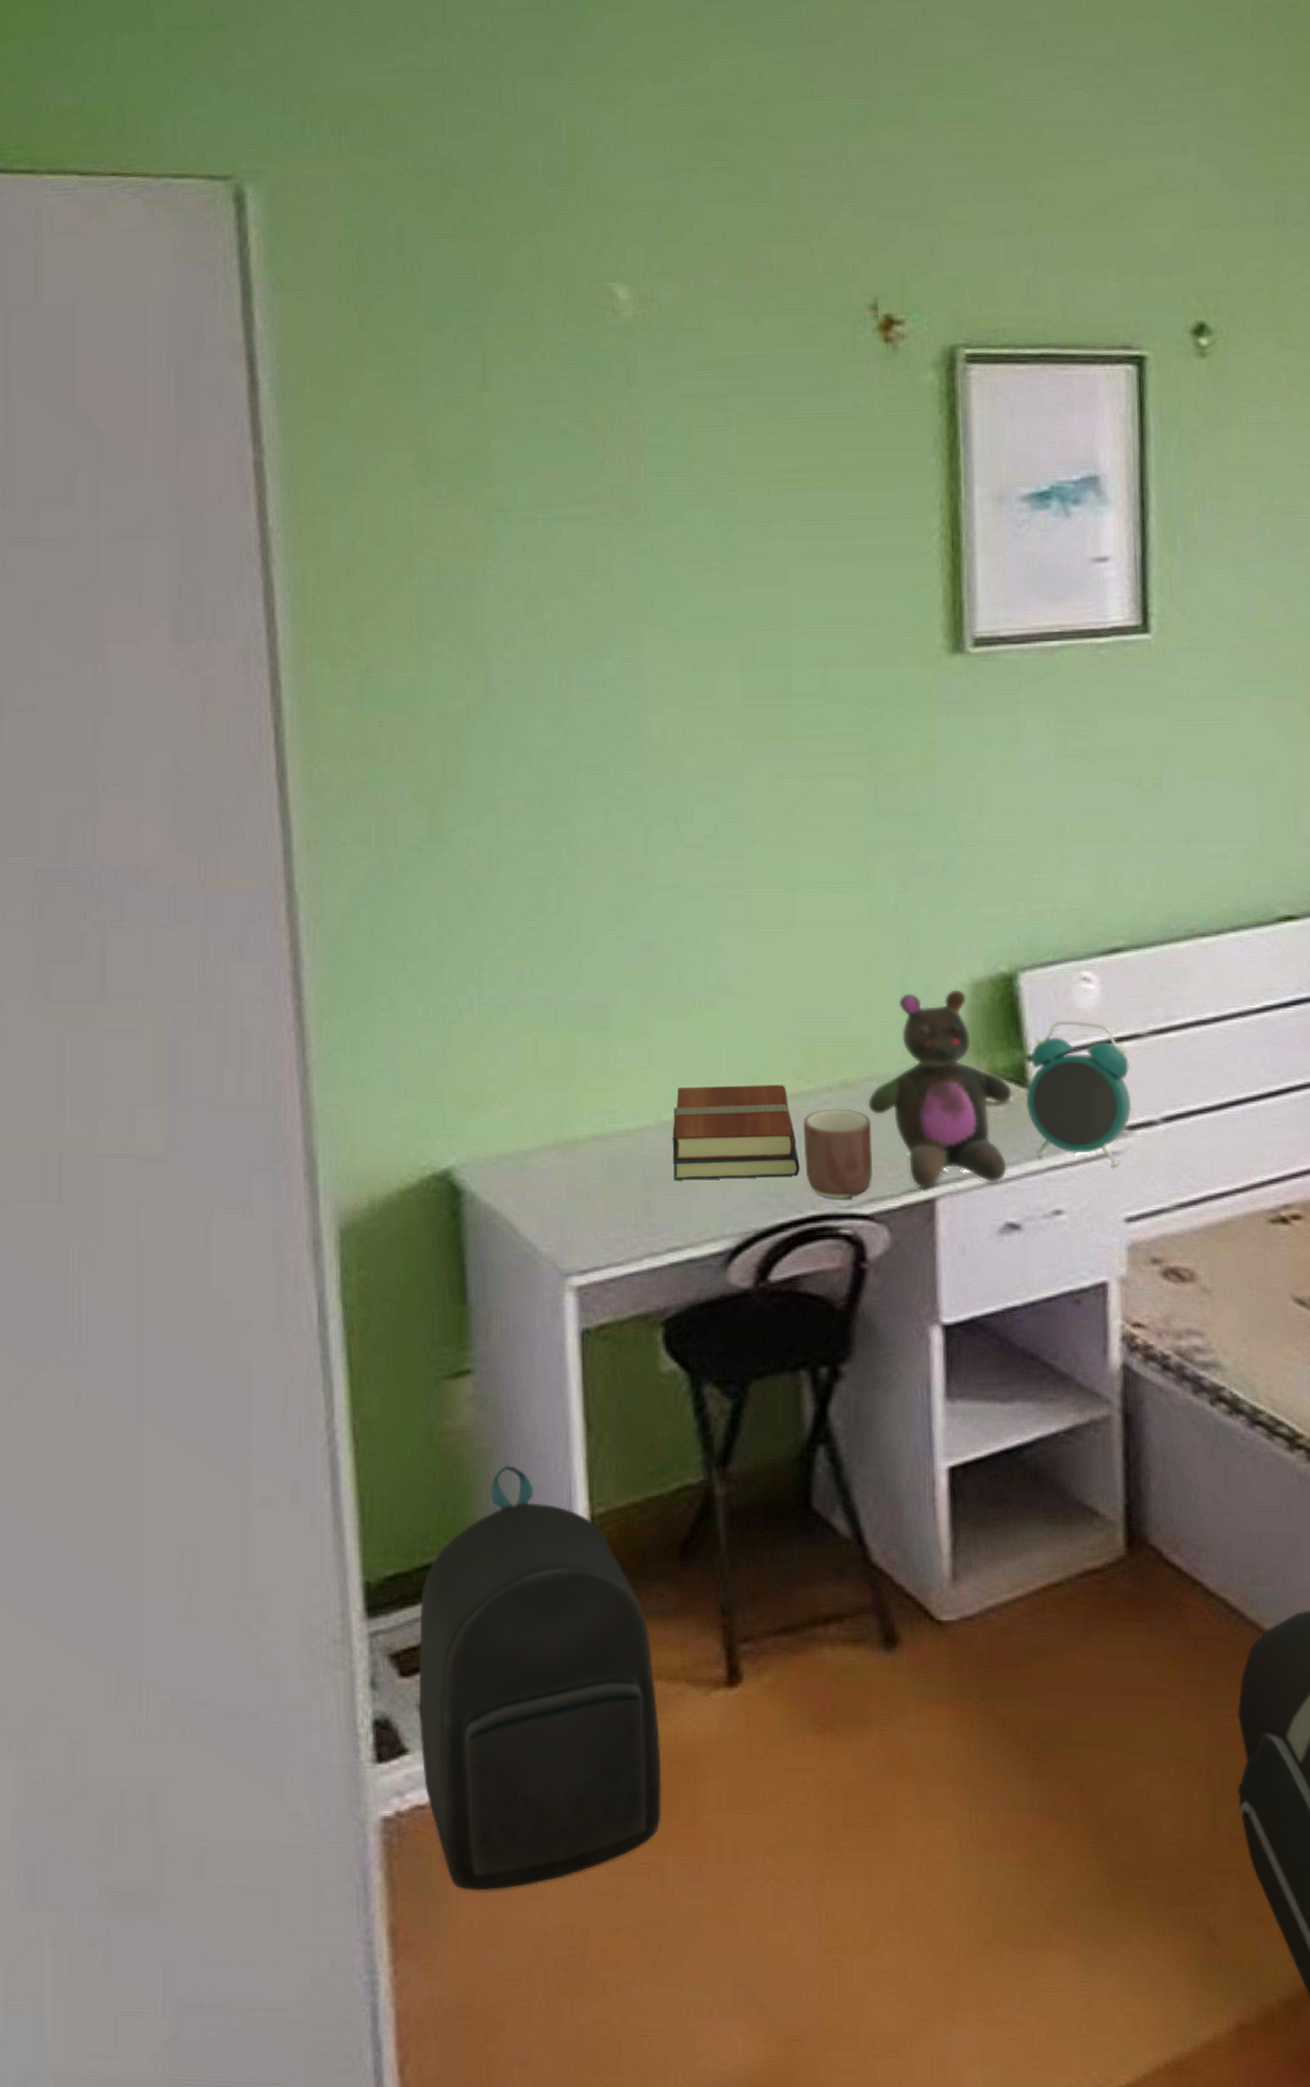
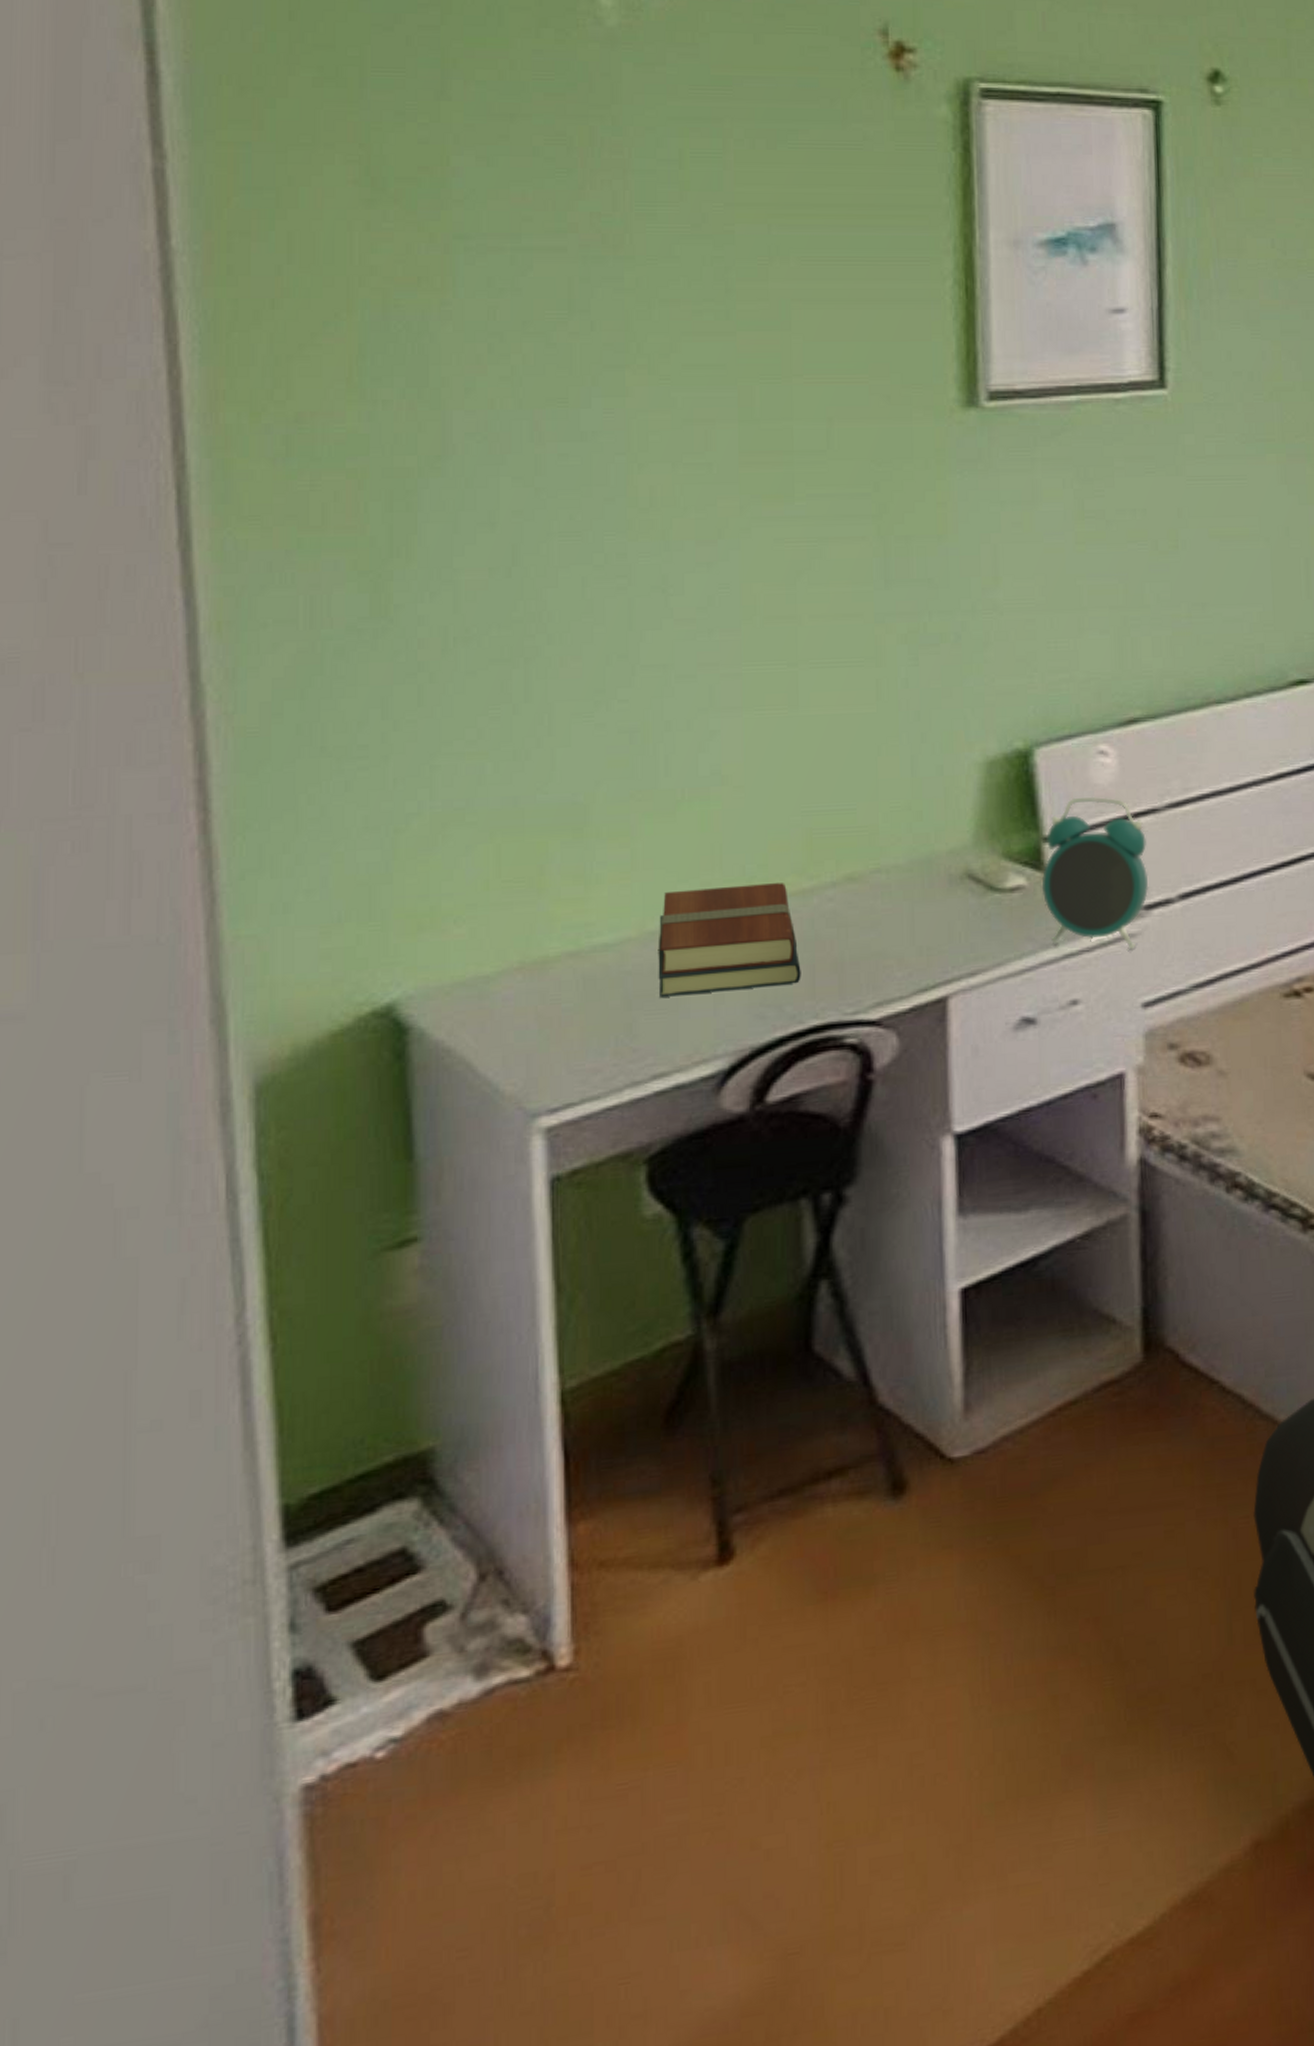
backpack: present [418,1465,662,1891] -> none [349,1344,643,1855]
mug: present [803,1108,873,1199] -> none [804,905,881,1006]
stuffed bear: present [868,989,1013,1189] -> none [875,769,1028,987]

